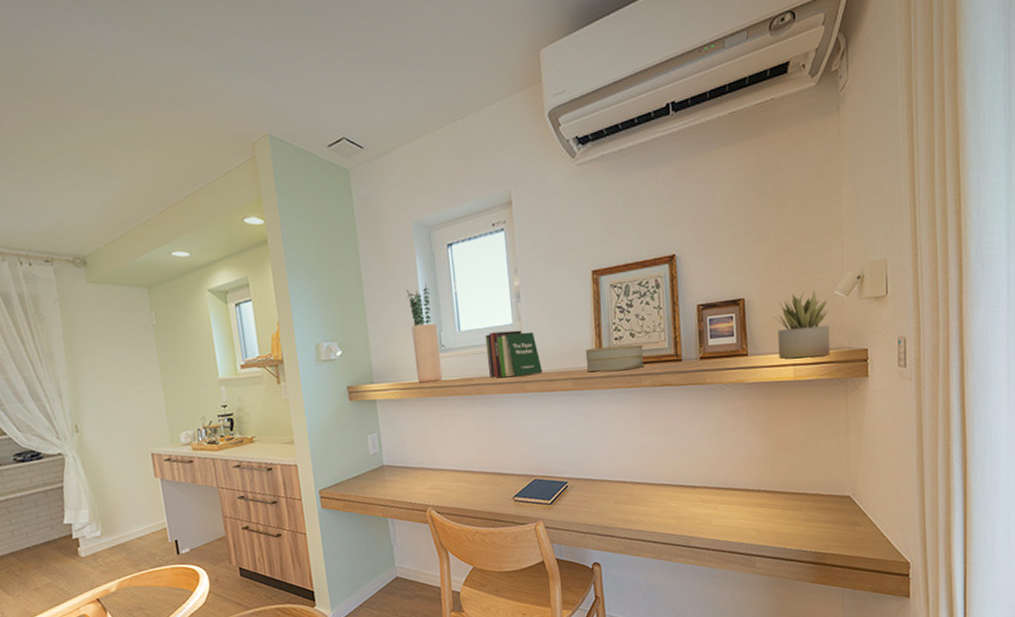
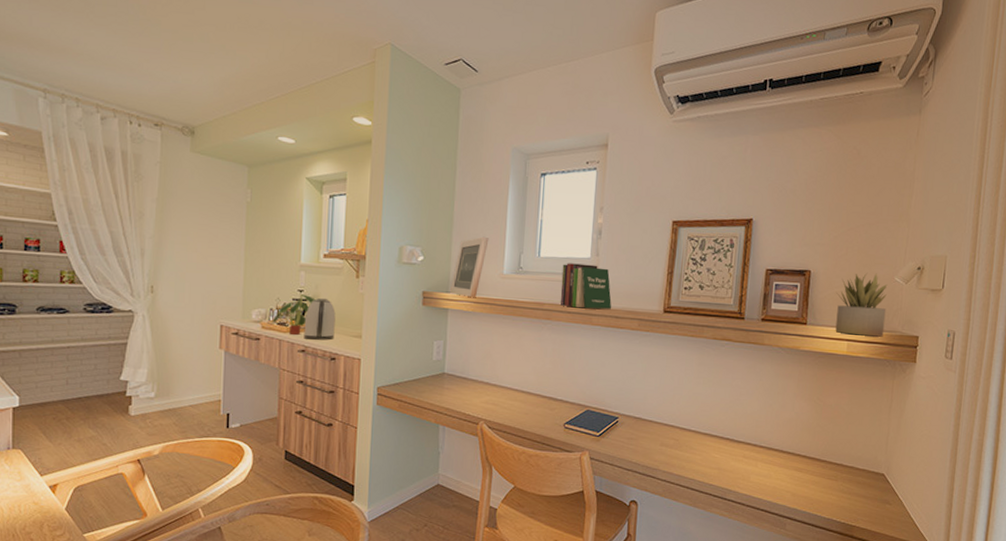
plant: none [201,409,241,452] -> present [272,295,316,335]
kettle: none [233,410,267,455] -> present [303,298,336,341]
picture frame: none [374,319,406,385] -> present [449,236,489,298]
vase: present [406,283,442,383] -> none [491,206,519,301]
decorative box: present [585,344,644,372] -> none [653,293,710,320]

